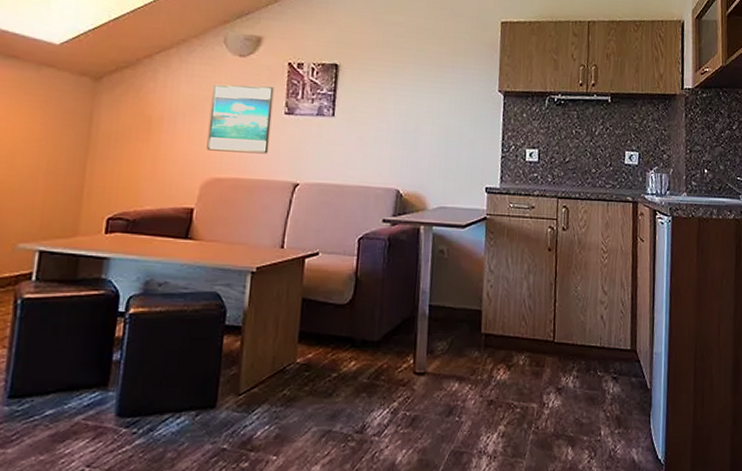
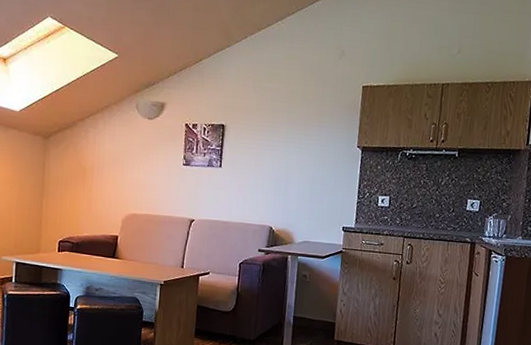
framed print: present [206,84,274,154] -> none [126,141,175,196]

